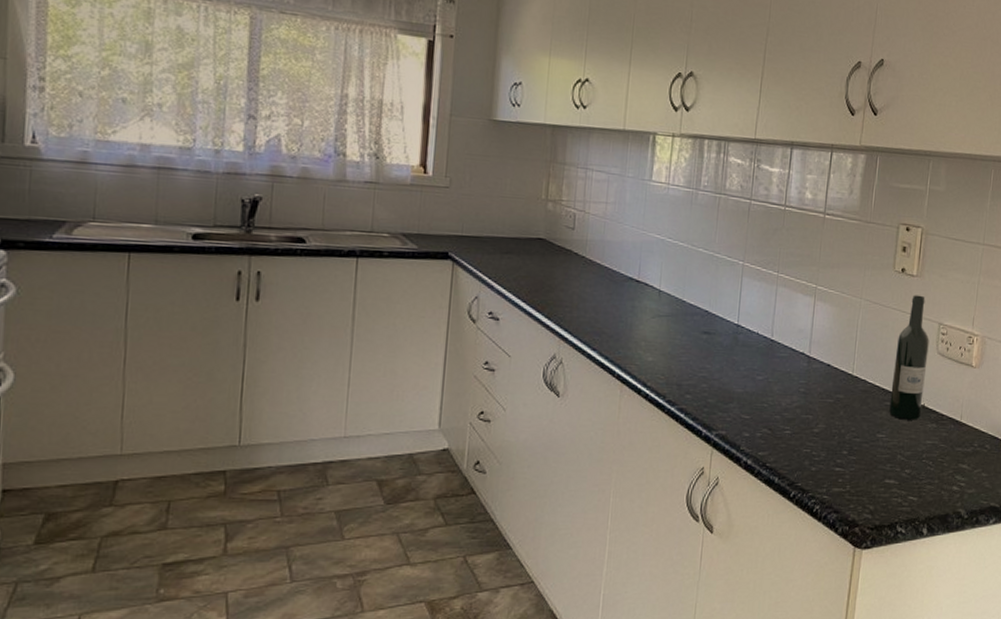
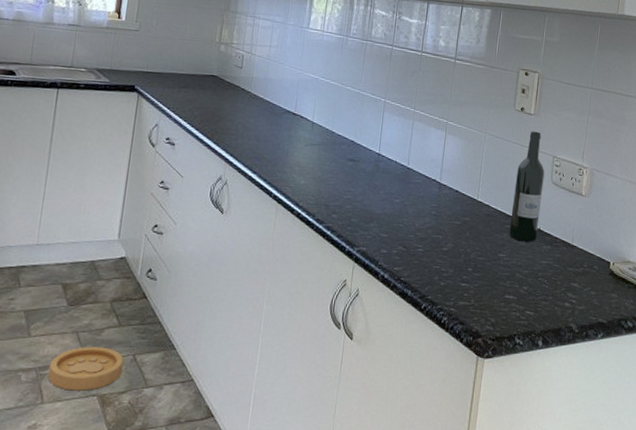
pet bowl: none [367,549,453,597] -> present [48,346,124,391]

